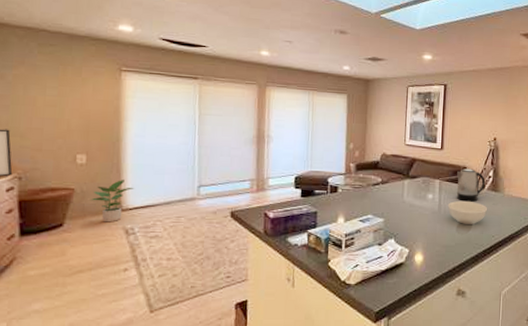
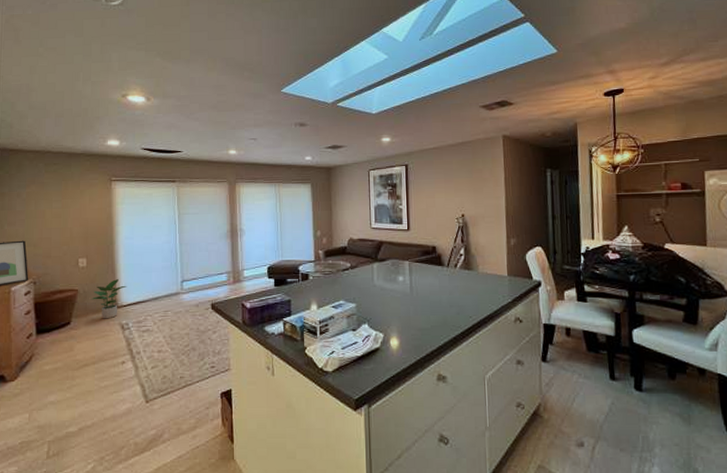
bowl: present [447,200,488,224] -> none [419,281,462,306]
kettle: present [456,168,486,202] -> none [426,248,458,282]

